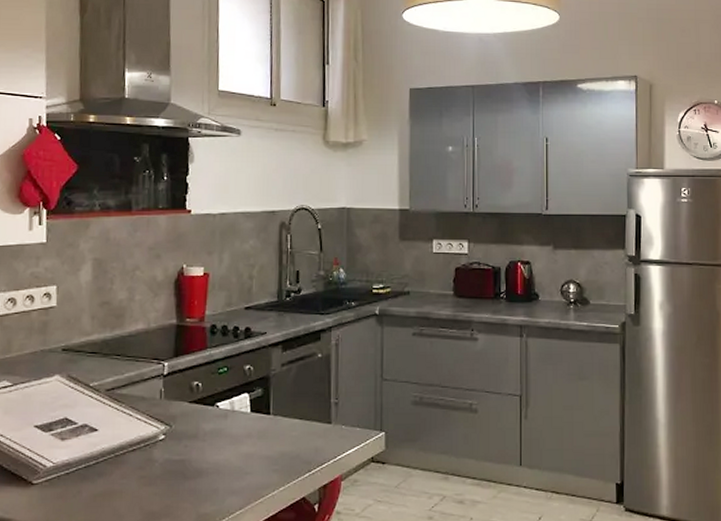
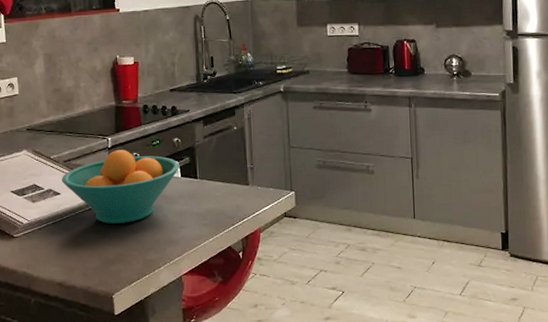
fruit bowl: none [101,377,251,468] -> present [62,149,180,224]

